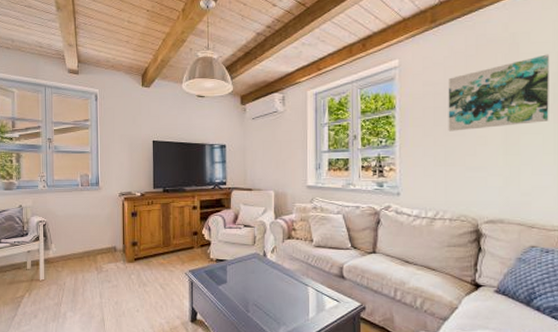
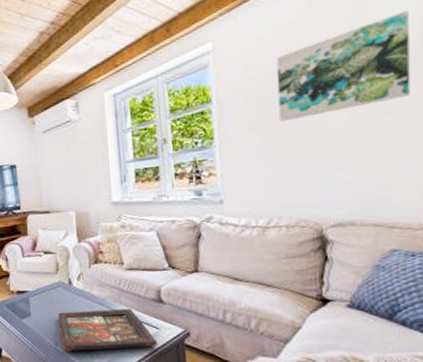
decorative tray: none [251,281,337,319] -> present [57,309,157,351]

